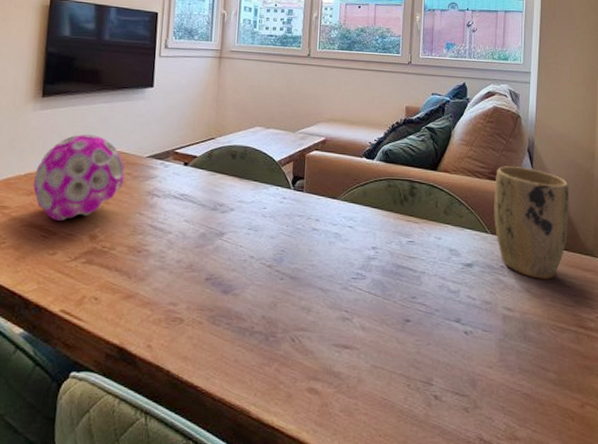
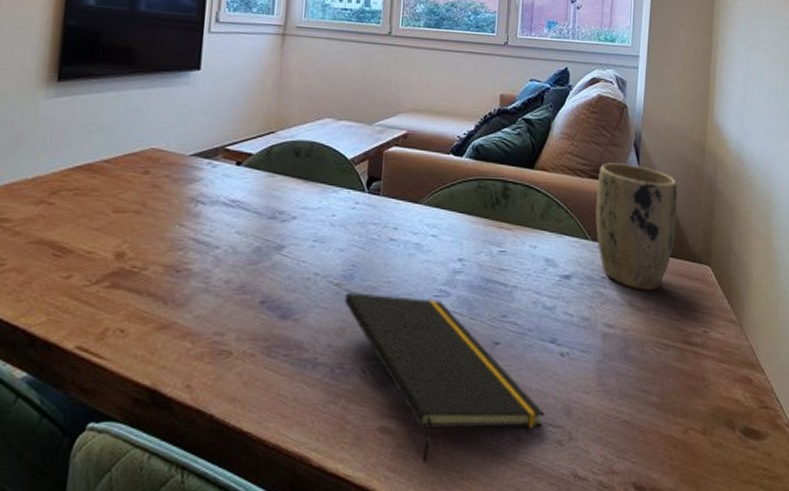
decorative ball: present [33,133,125,222] -> none [43,127,162,237]
notepad: none [275,273,451,420] -> present [344,293,544,463]

